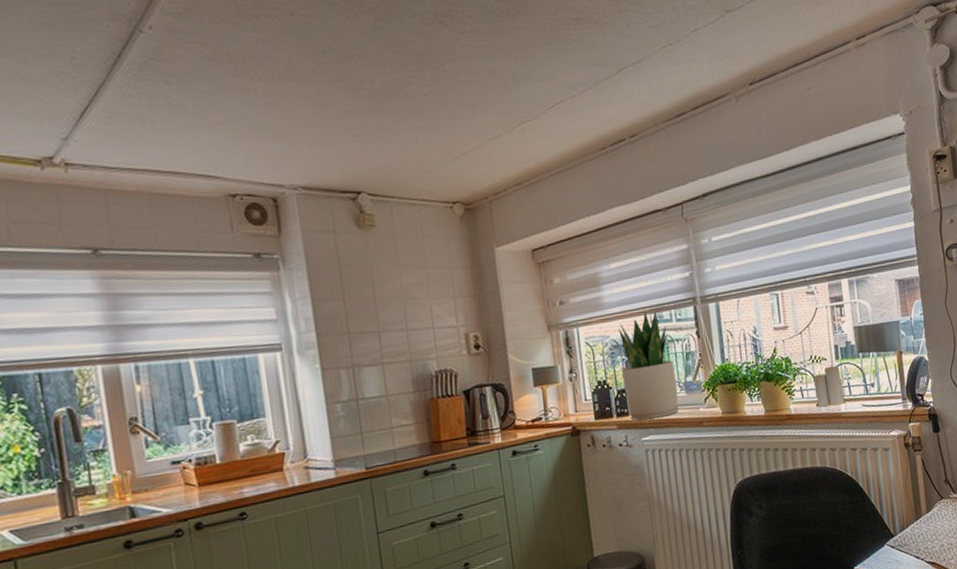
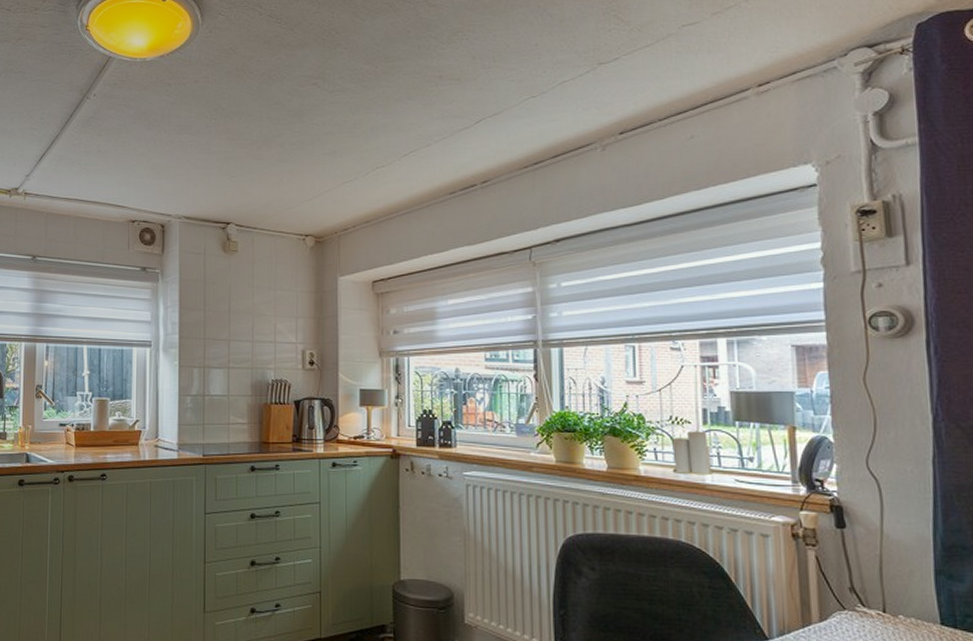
planter: present [618,311,679,421] -> none [449,350,508,455]

